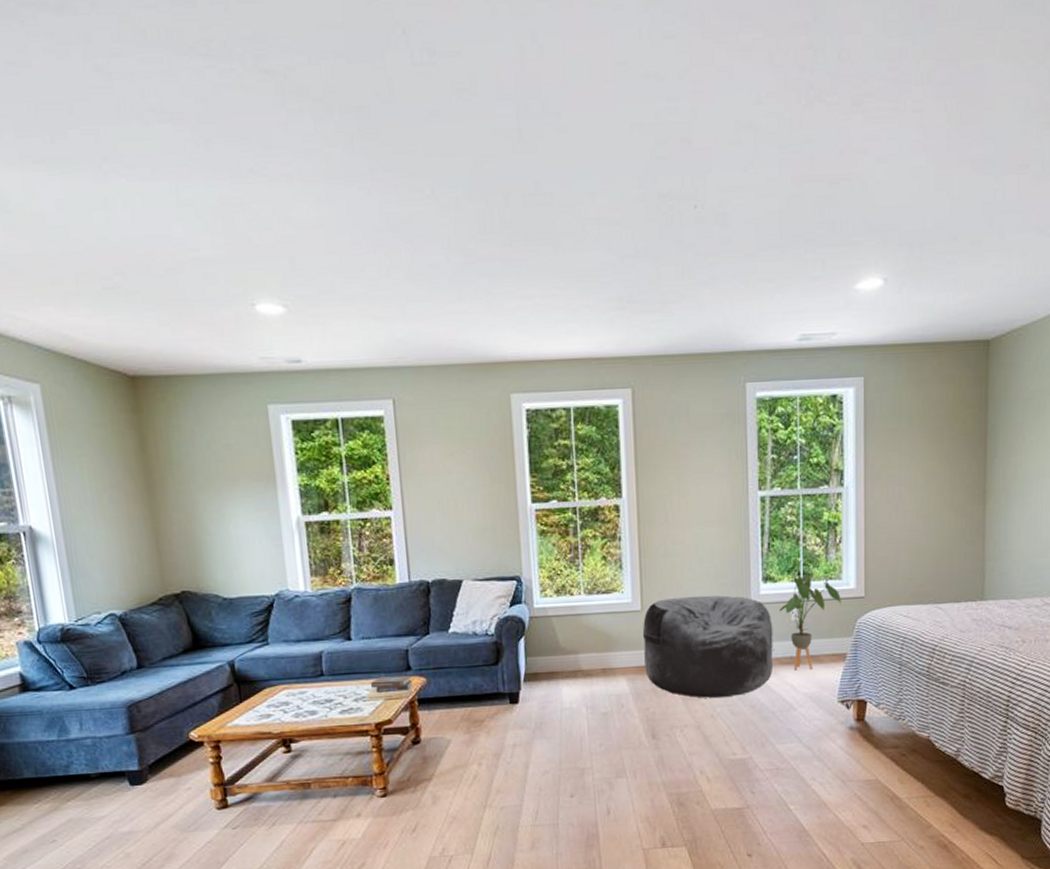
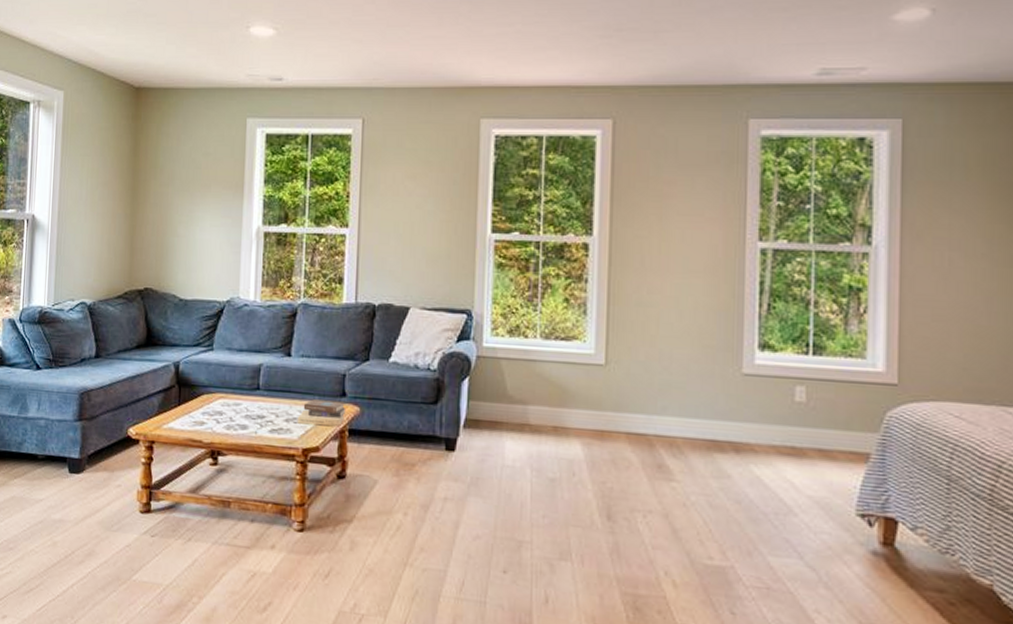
bean bag chair: present [643,595,775,698] -> none [604,355,771,485]
house plant: present [780,576,841,670] -> none [780,349,864,467]

